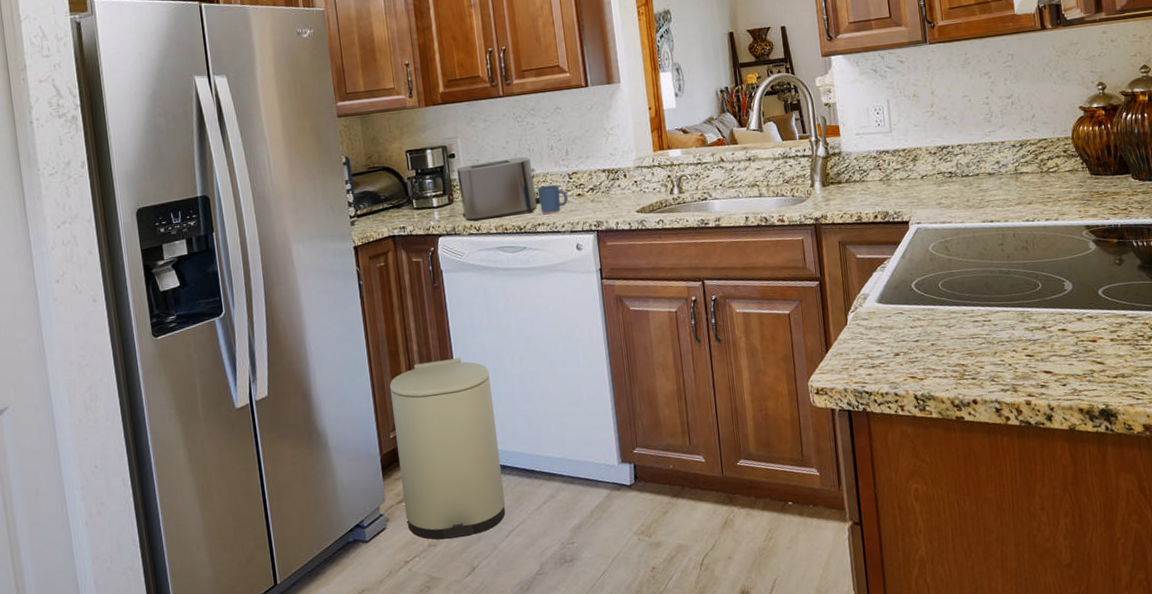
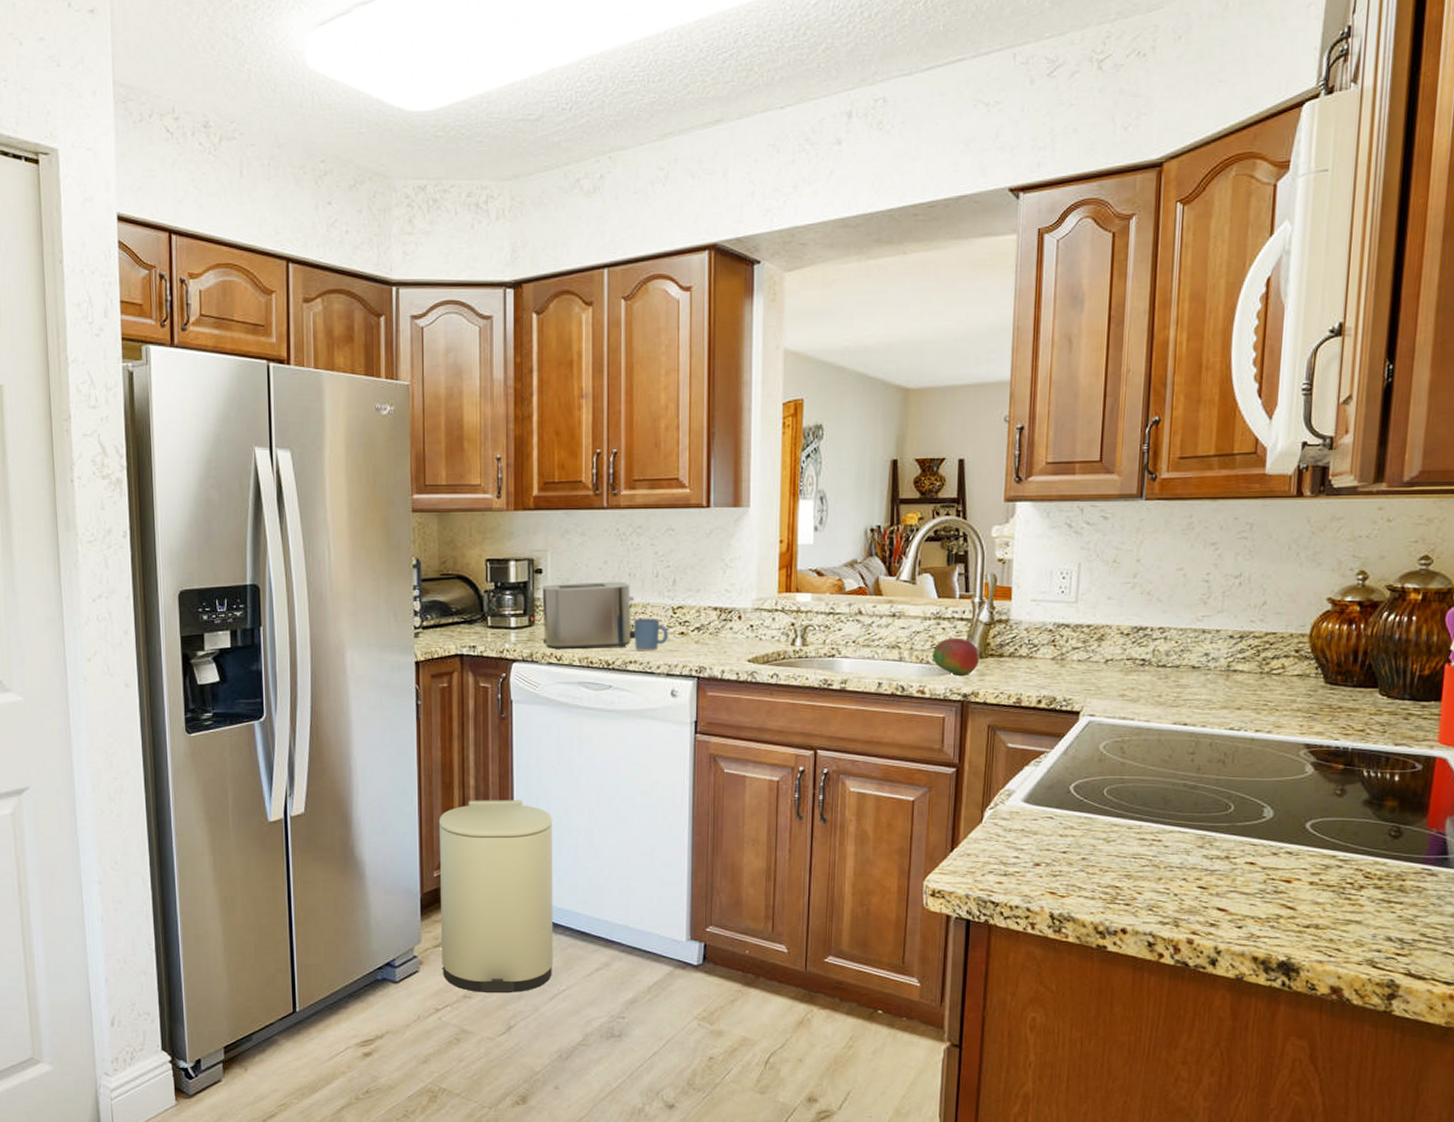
fruit: none [784,171,823,204] -> present [931,637,979,676]

